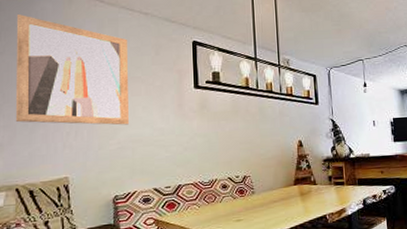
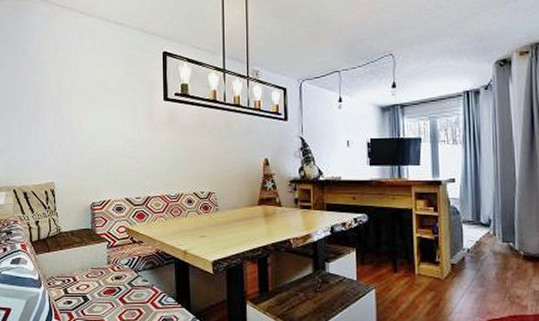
wall art: present [15,13,129,125] -> none [11,27,104,136]

